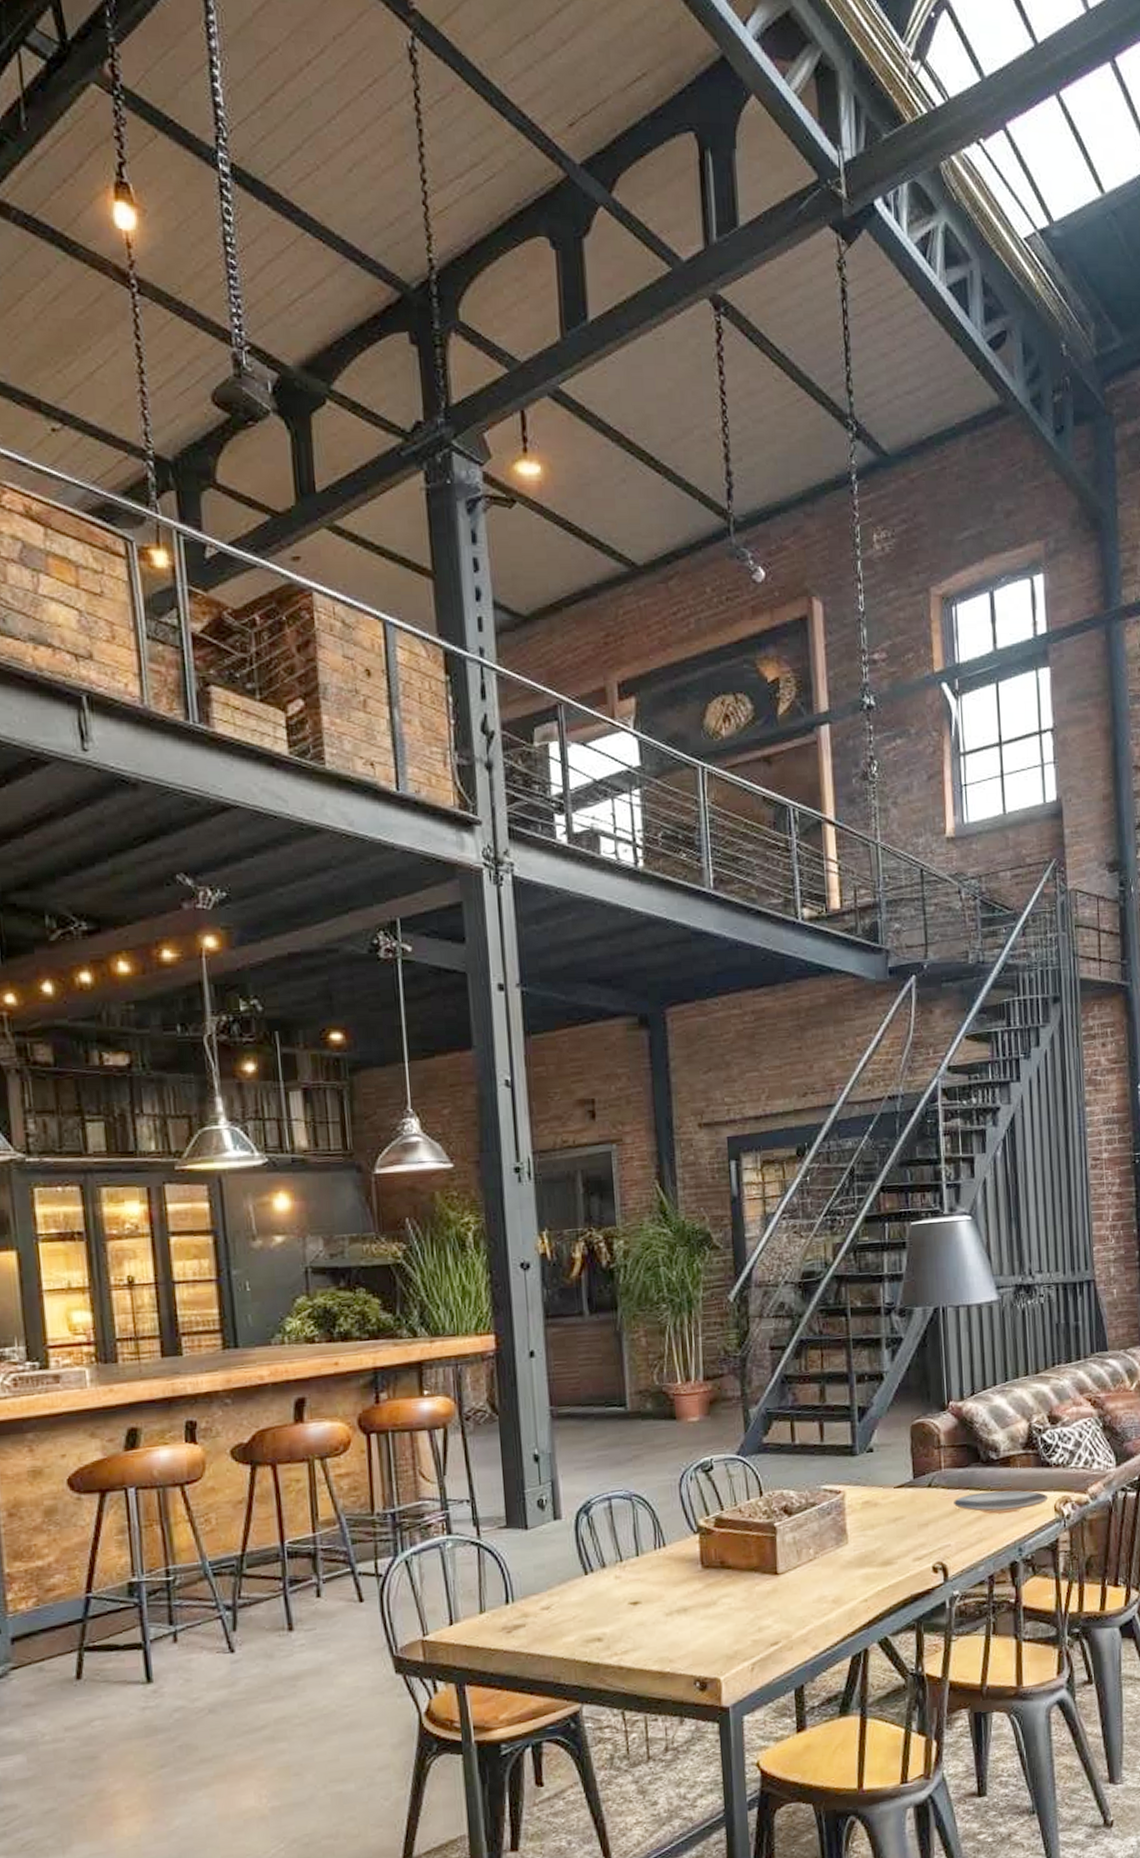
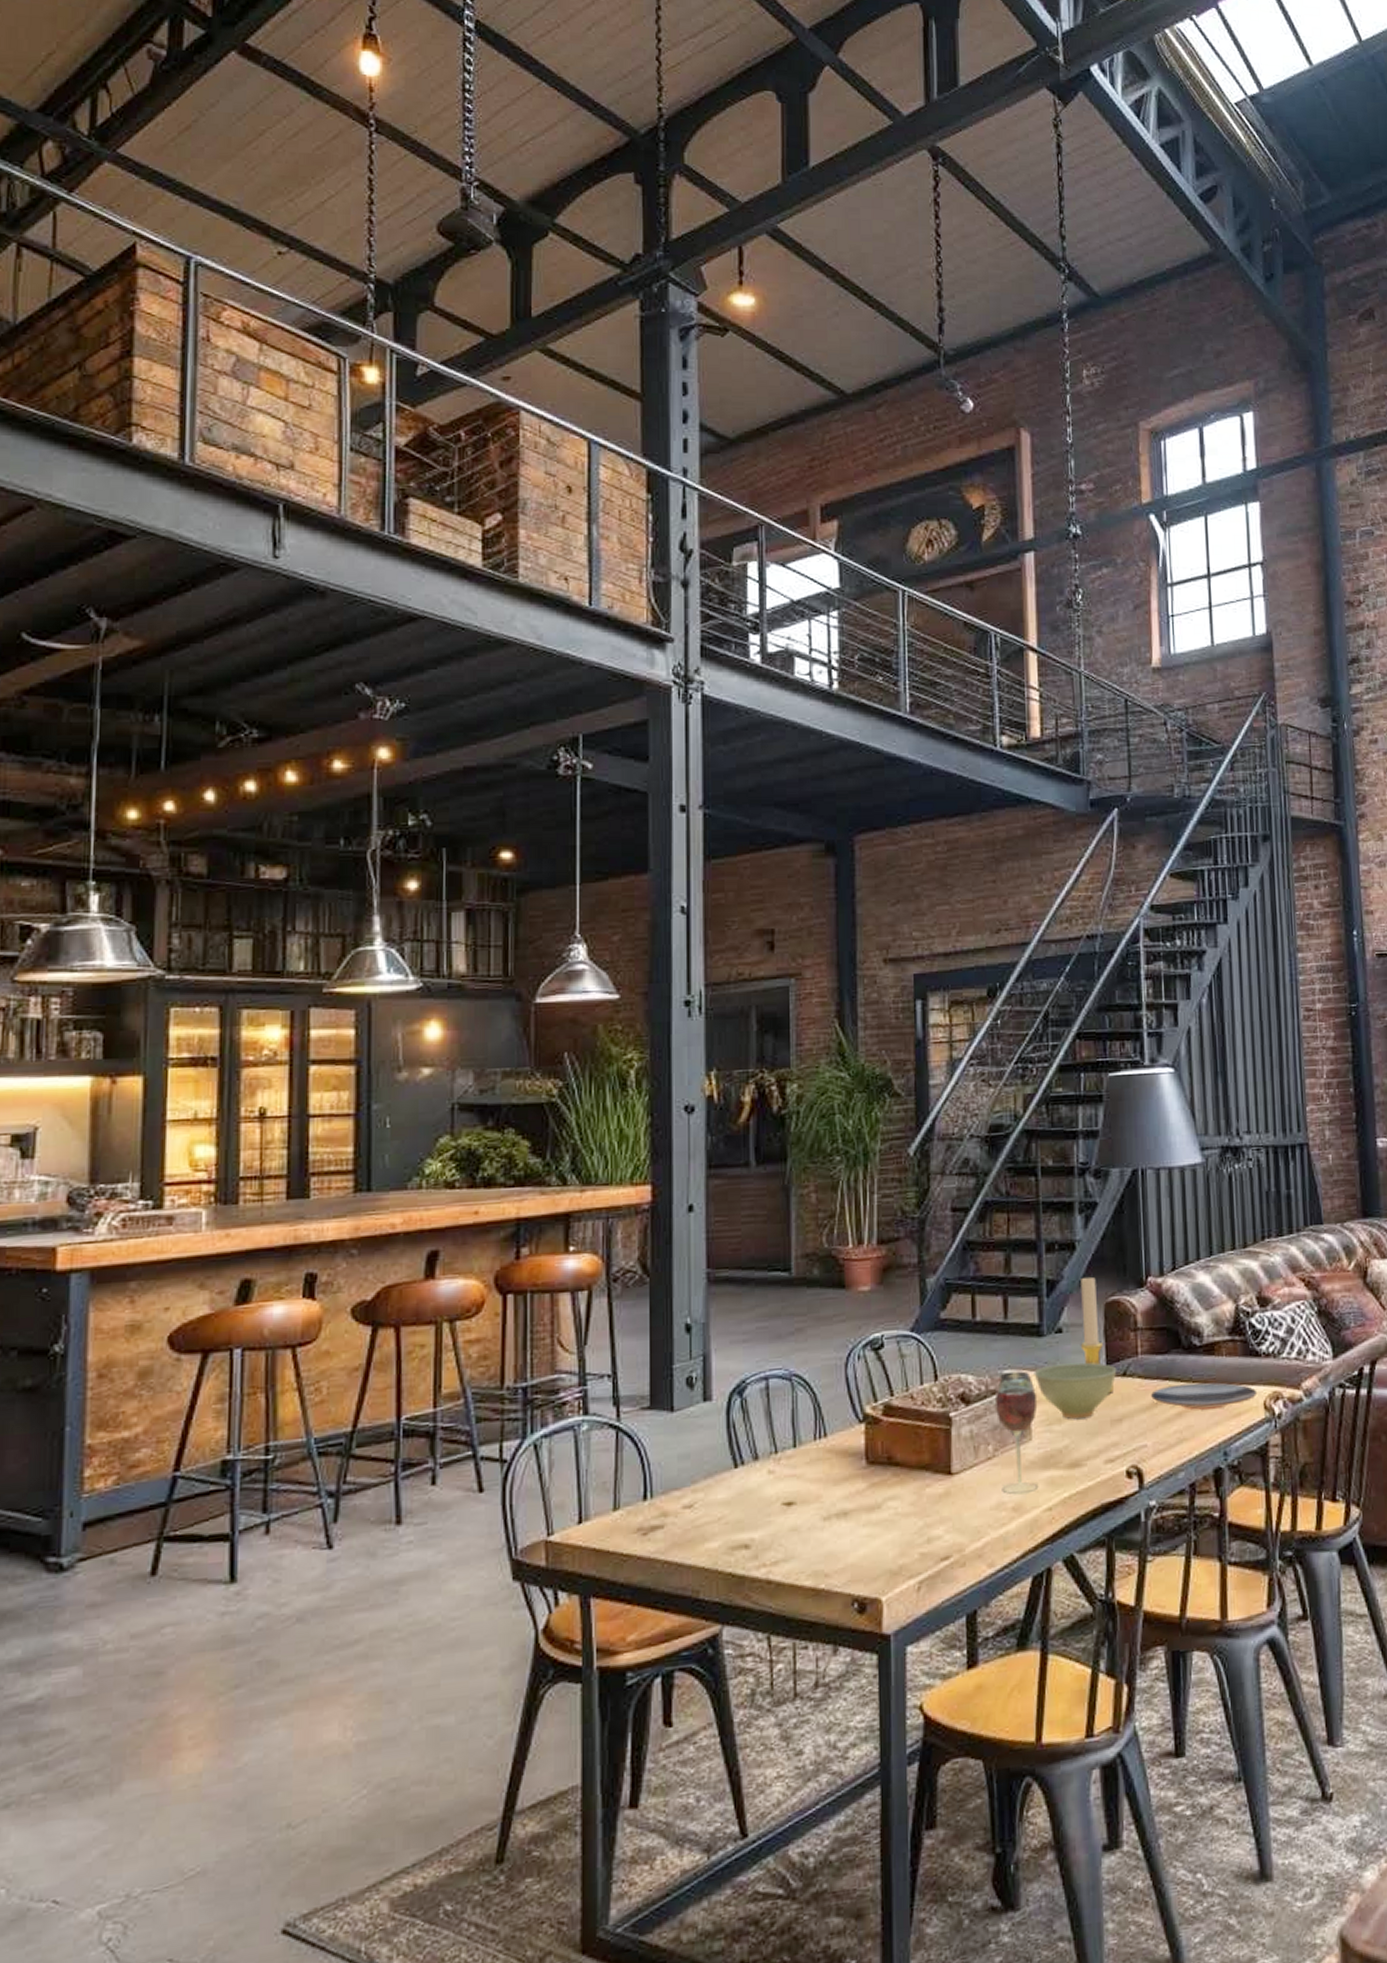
wineglass: none [815,1485,854,1590] -> present [996,1370,1038,1495]
bowl: none [848,1476,923,1525] -> present [1034,1362,1117,1420]
candle holder: none [889,1401,920,1503] -> present [1080,1275,1114,1394]

